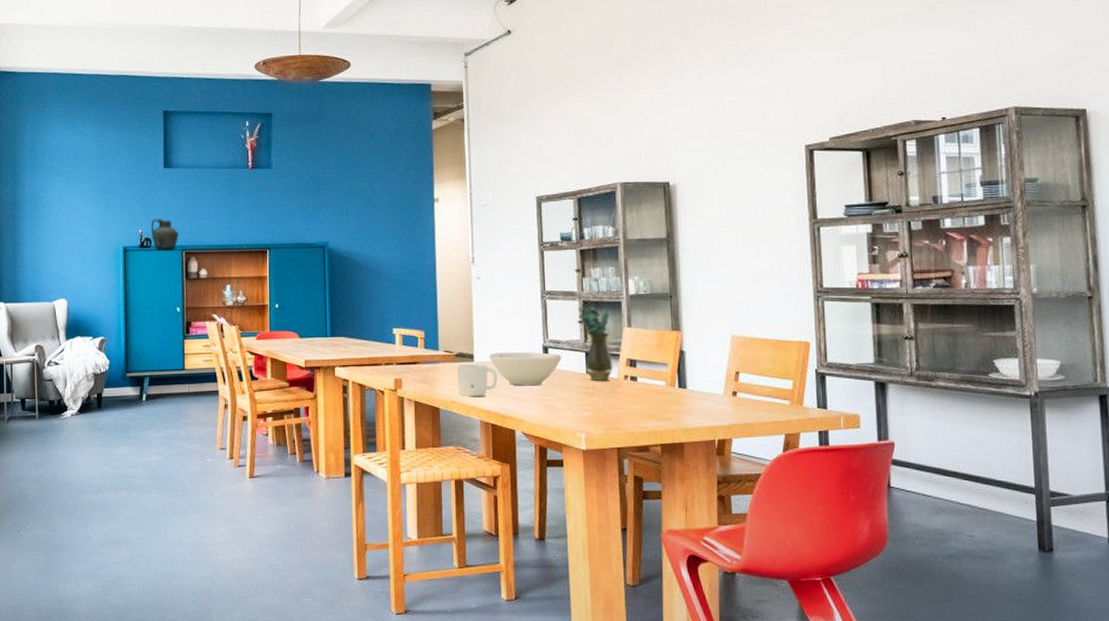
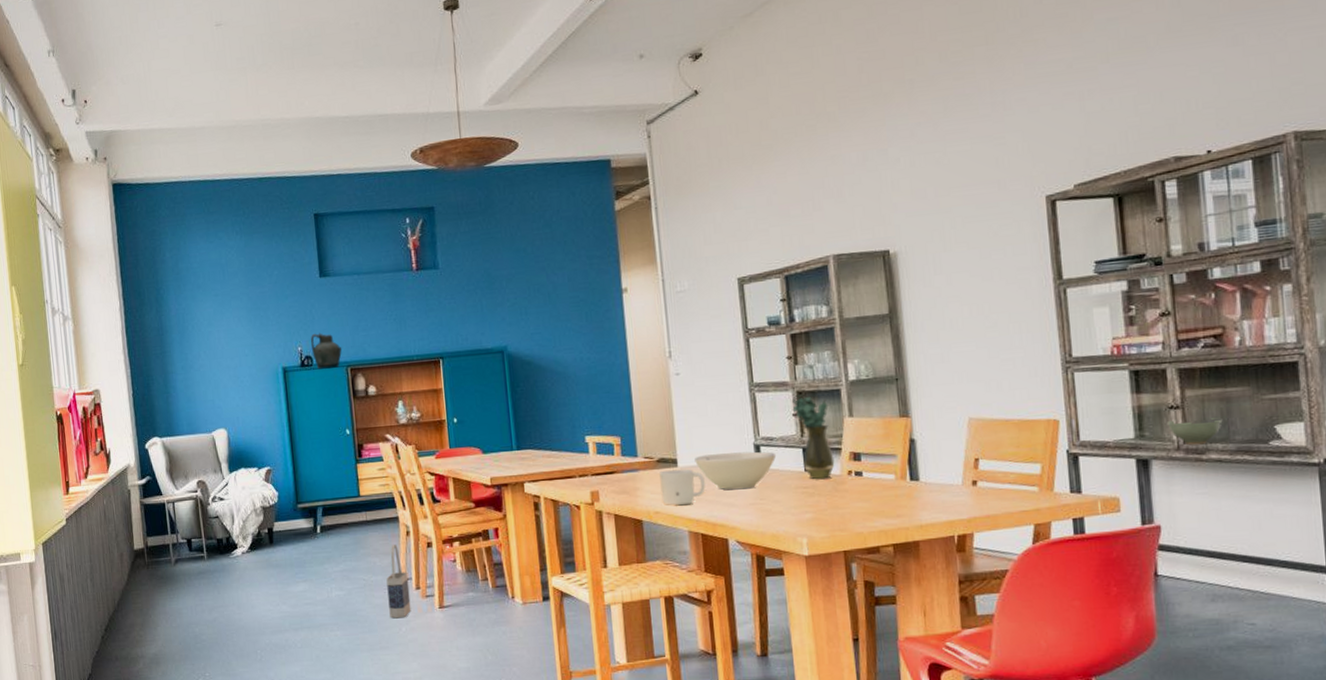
bag: none [203,416,224,485] -> present [386,545,411,619]
bowl: none [901,349,950,373] -> present [1166,418,1223,446]

